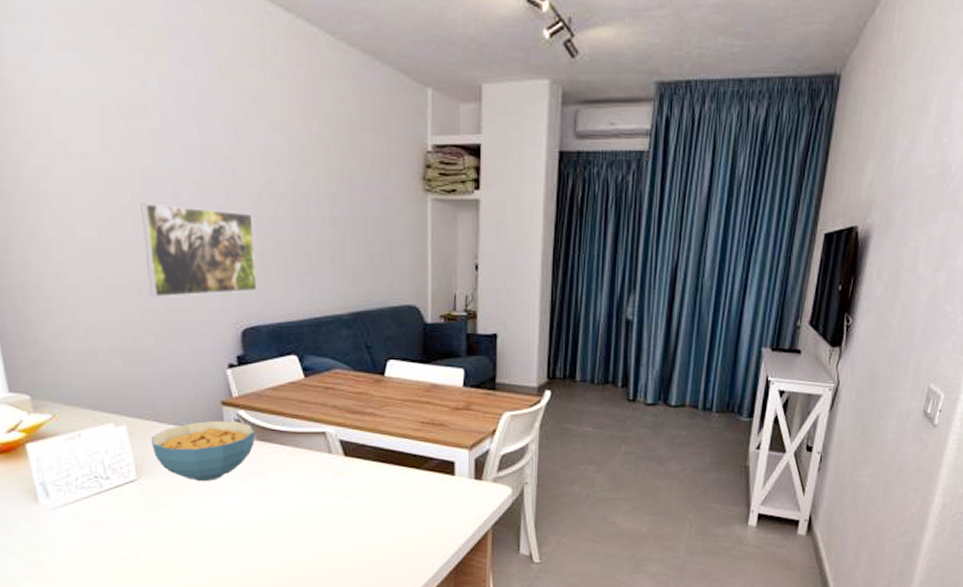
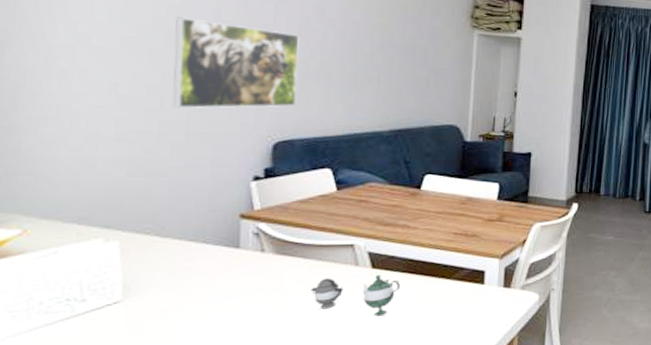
cereal bowl: present [151,420,256,482] -> none [148,234,275,300]
teapot: none [291,463,372,503] -> present [311,275,400,316]

